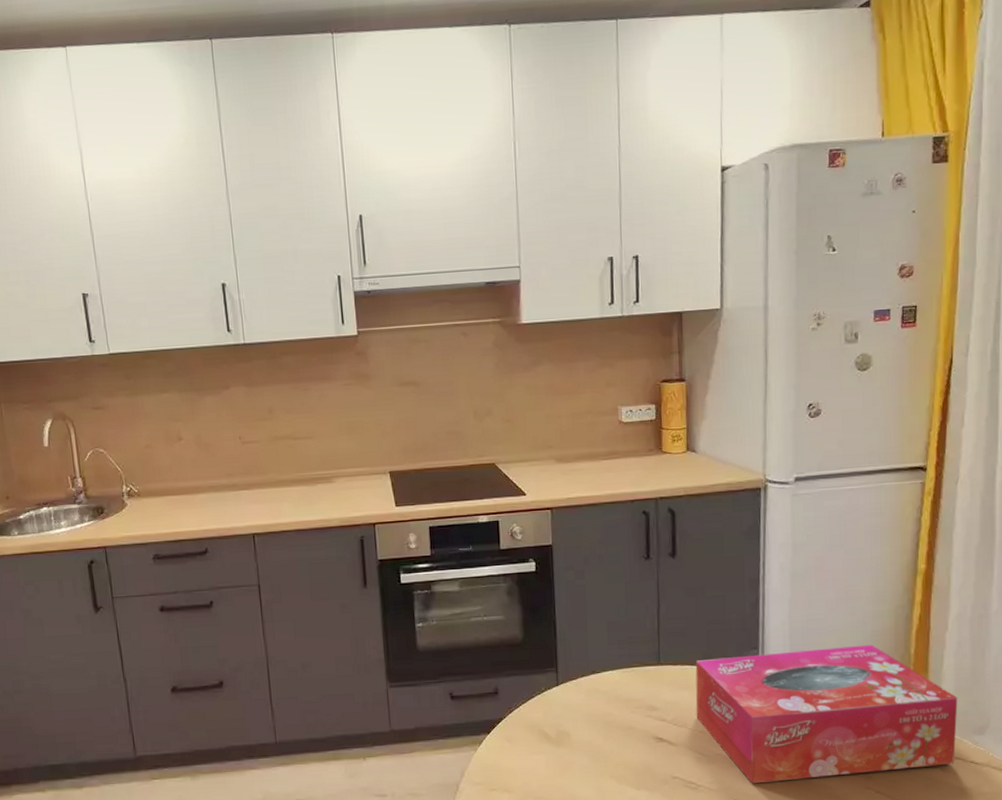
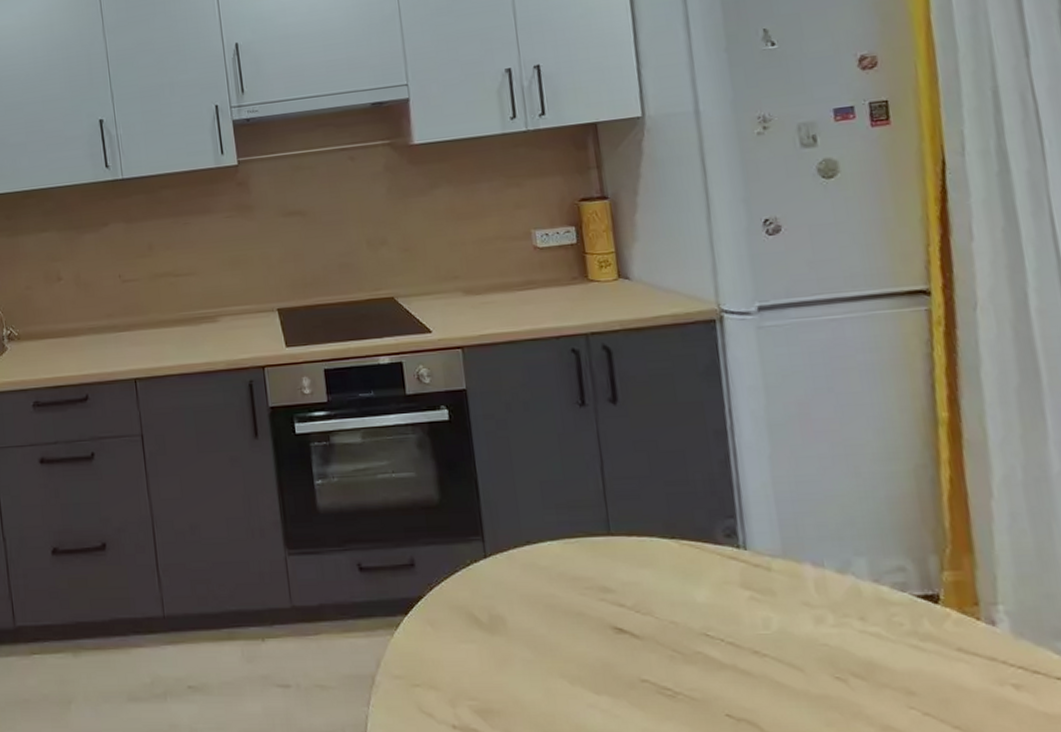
tissue box: present [695,644,958,784] -> none [655,514,1033,694]

